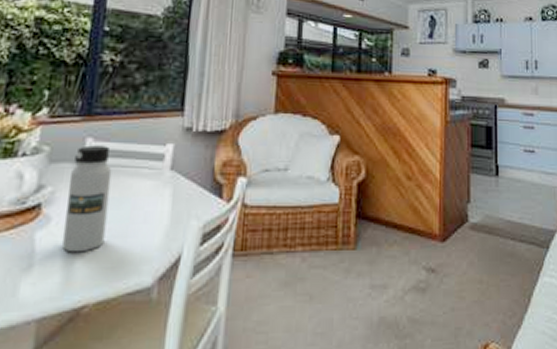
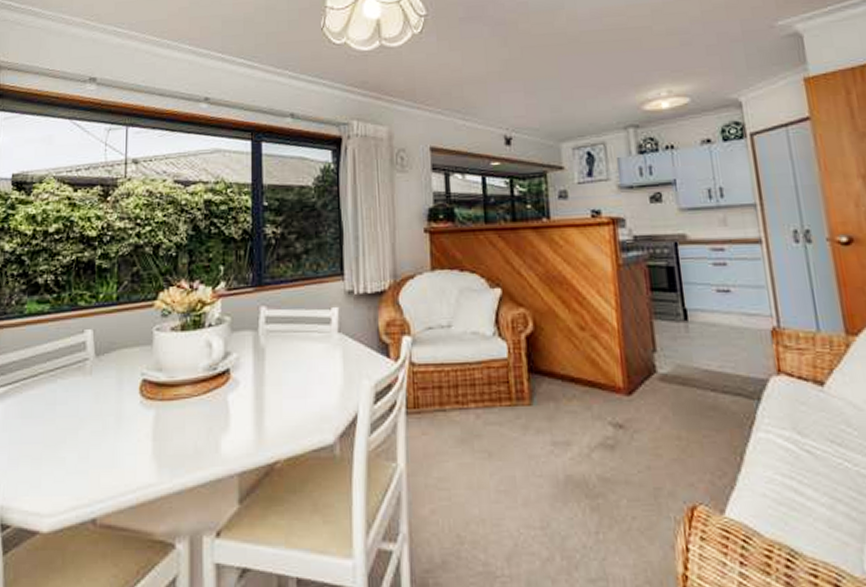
water bottle: present [62,145,112,253] -> none [250,313,287,413]

